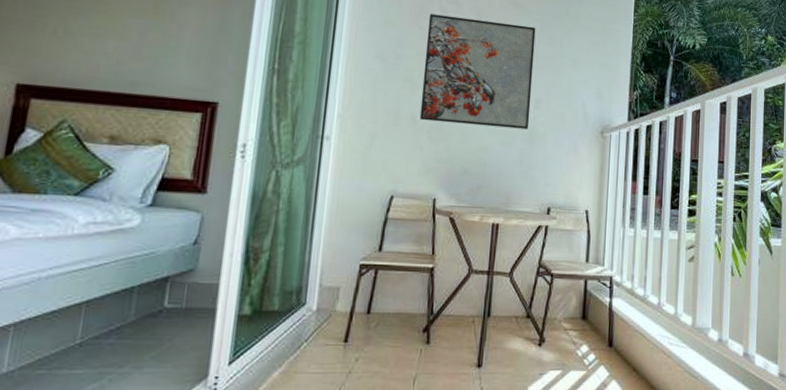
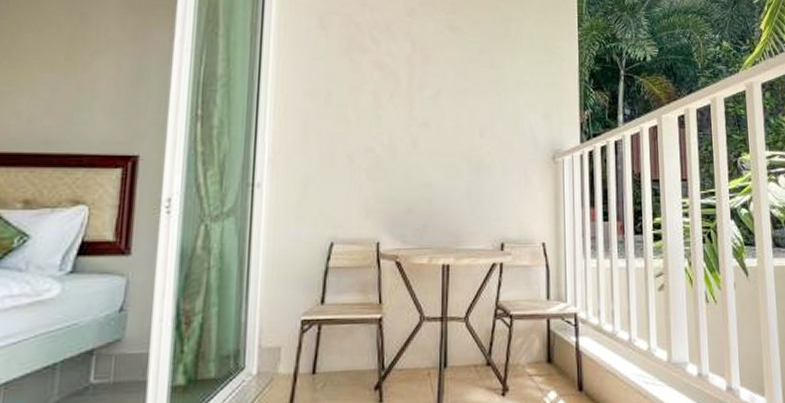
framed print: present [419,13,536,130] -> none [356,44,475,160]

